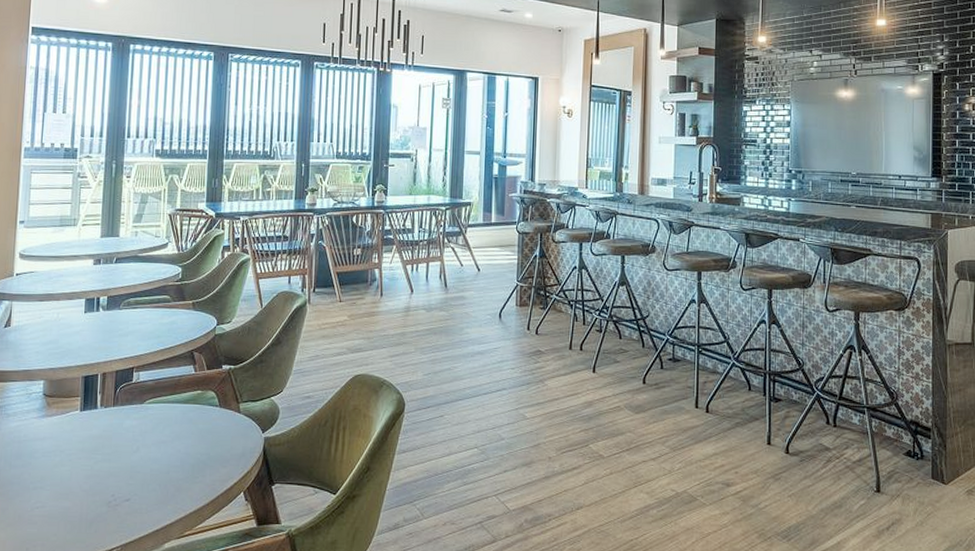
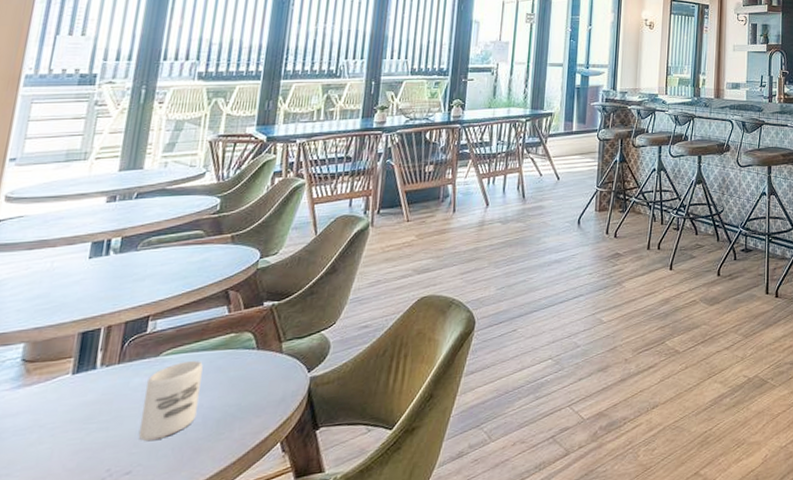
cup: none [133,410,178,475] -> present [138,360,203,441]

